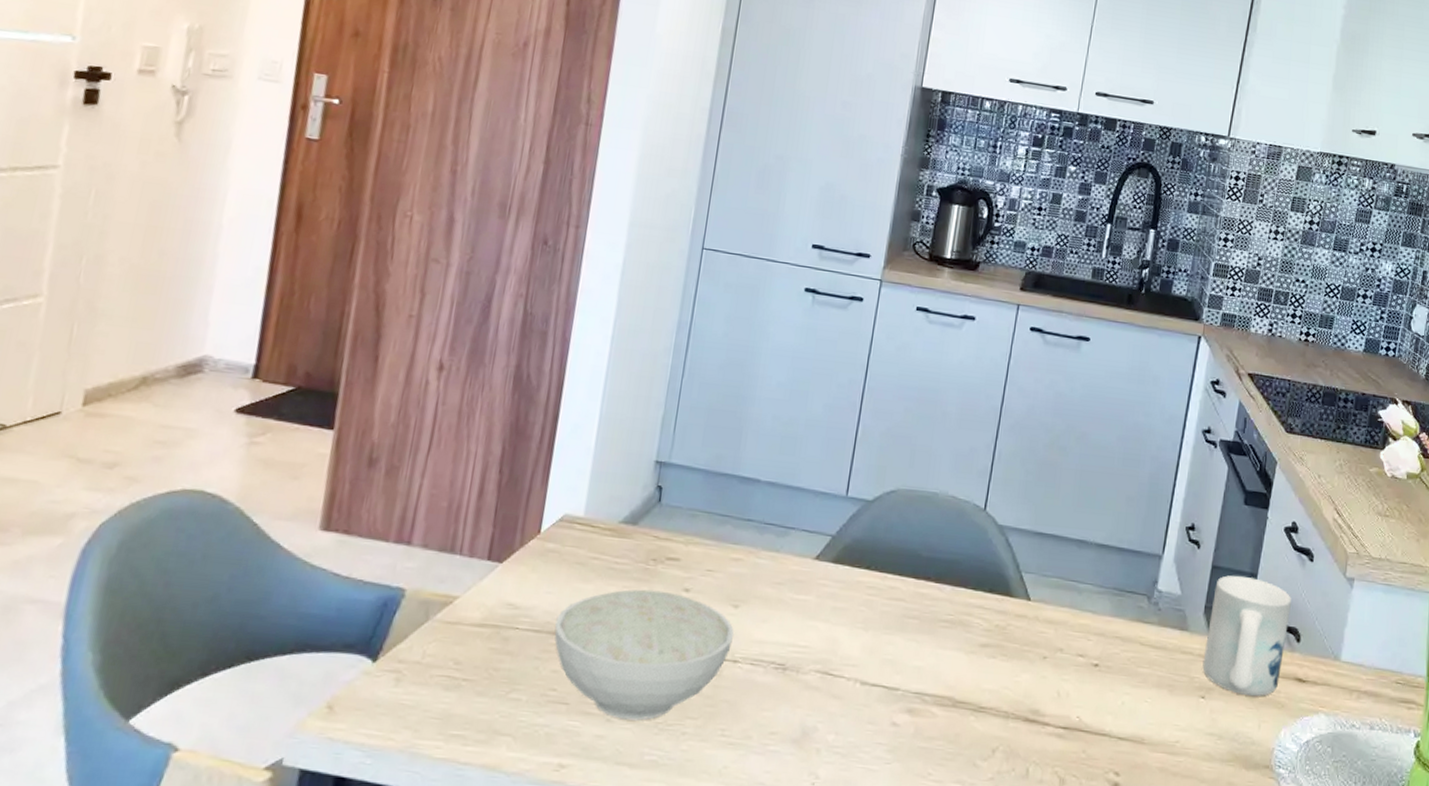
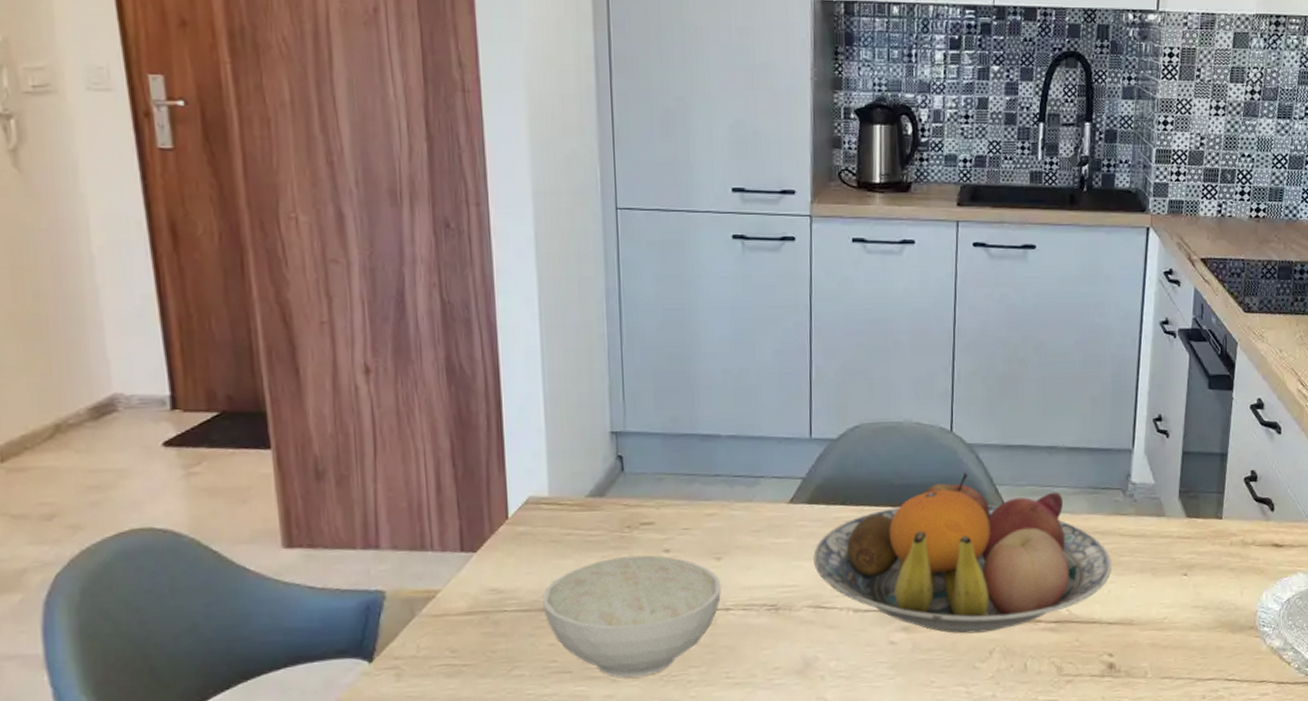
fruit bowl: none [828,555,1129,728] -> present [813,473,1112,634]
mug: present [1202,575,1291,697] -> none [1182,457,1263,567]

